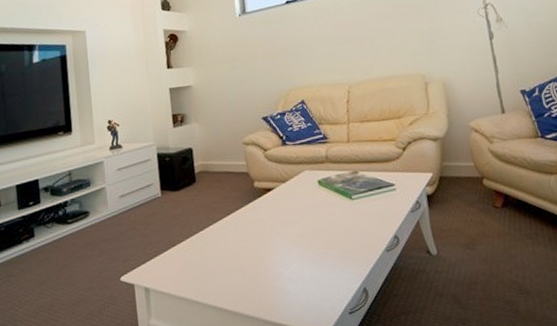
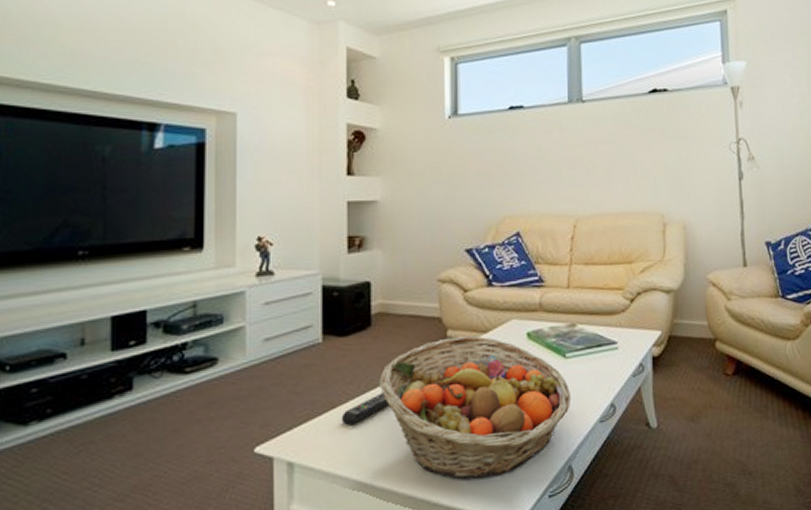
remote control: none [180,233,215,259] -> present [341,393,389,425]
fruit basket: none [205,185,361,300] -> present [378,336,572,480]

